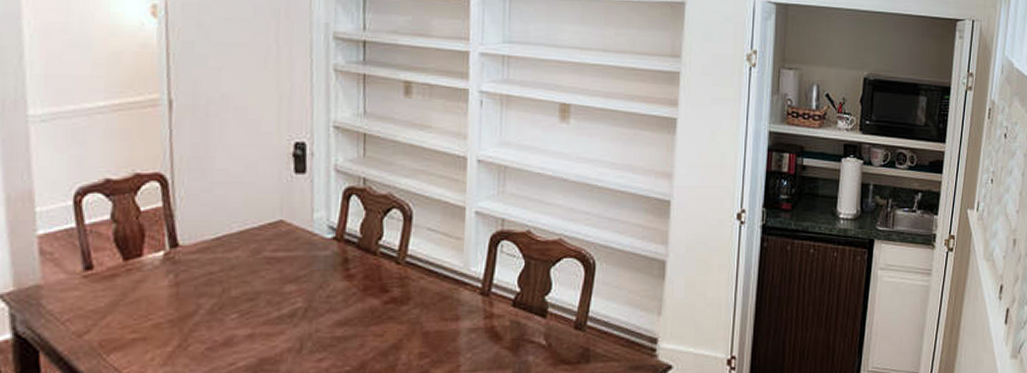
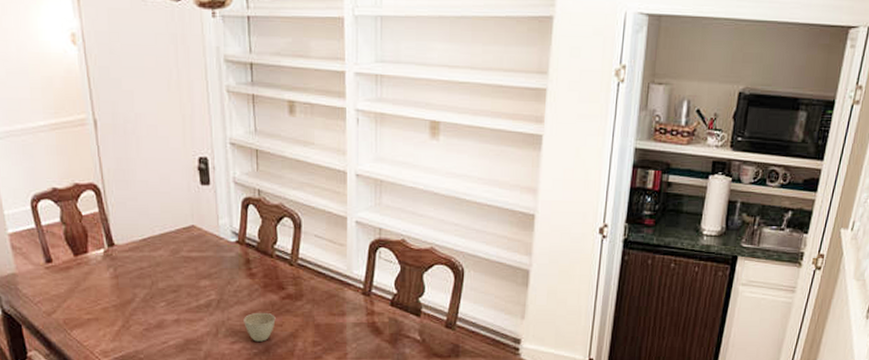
cup: none [335,320,376,357] -> present [244,312,276,342]

